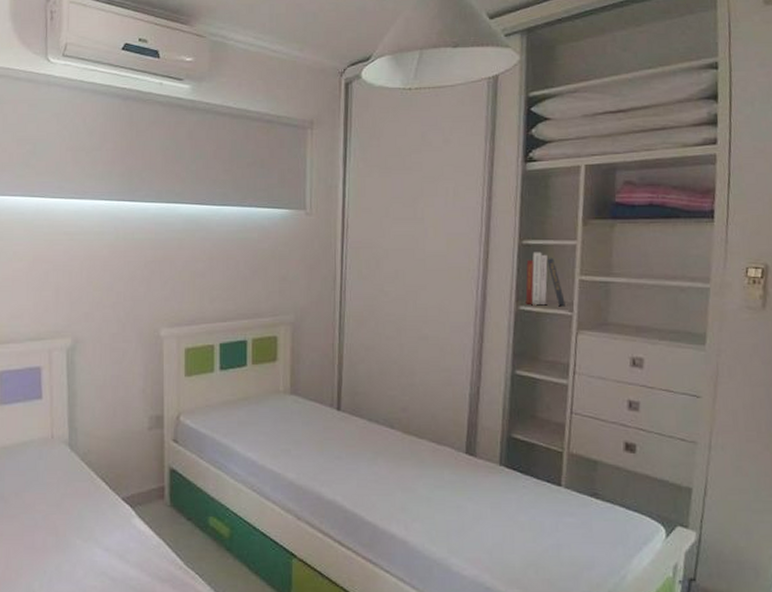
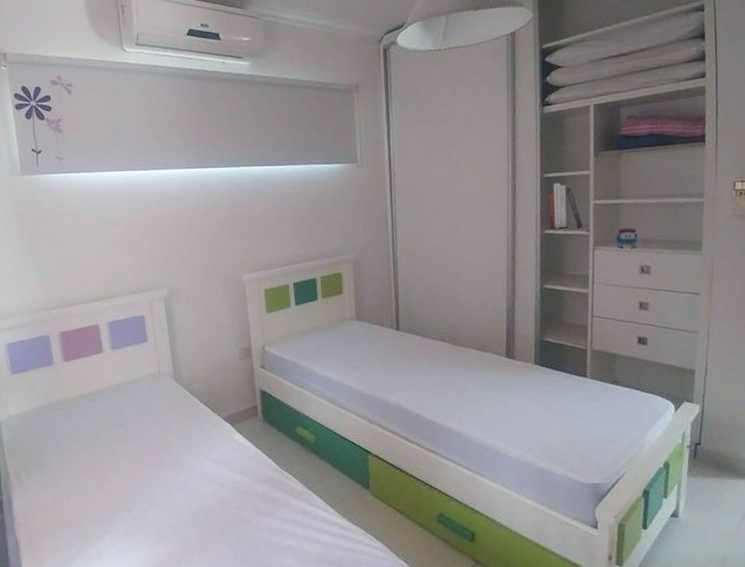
toy car: none [603,311,631,336] -> present [615,227,638,249]

